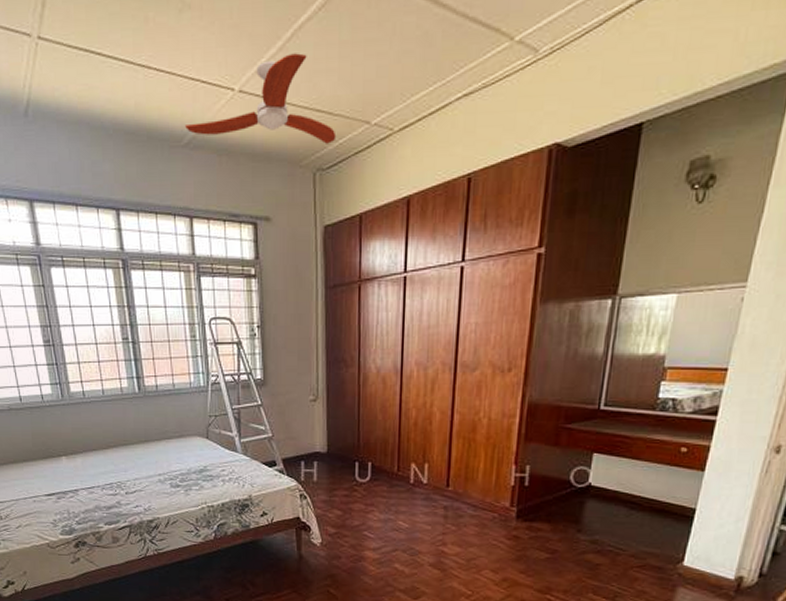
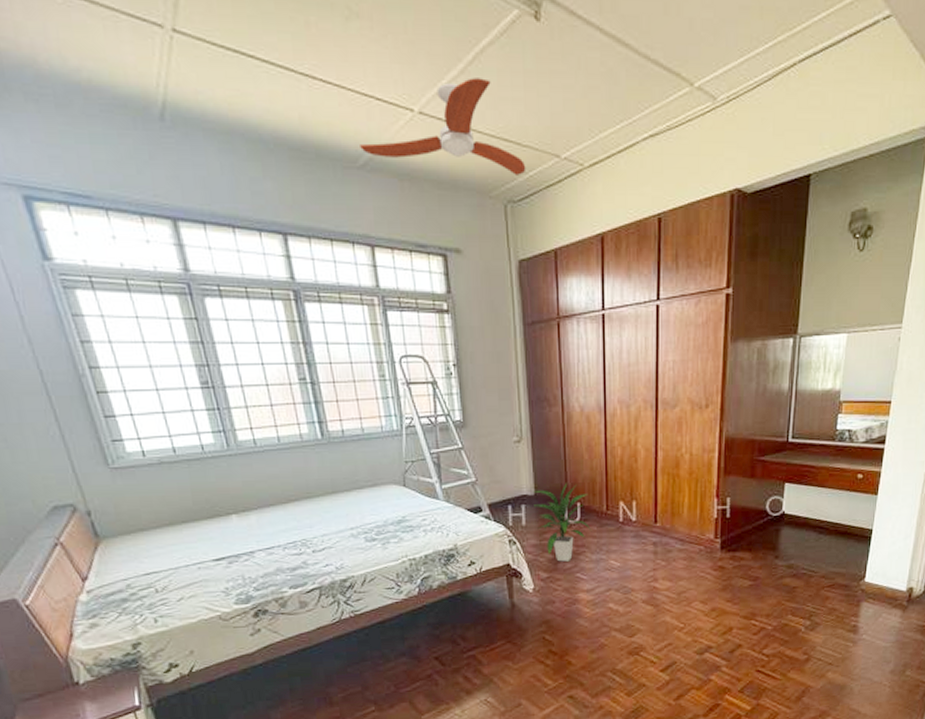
indoor plant: none [325,442,382,519] -> present [532,483,592,562]

